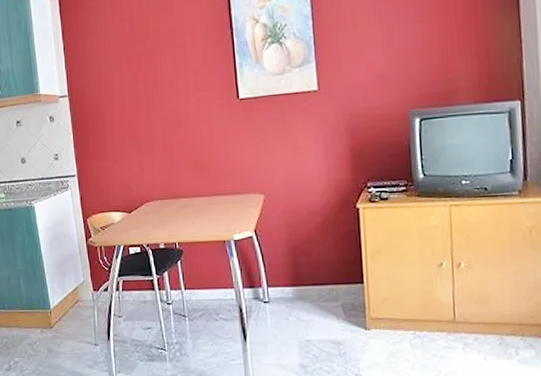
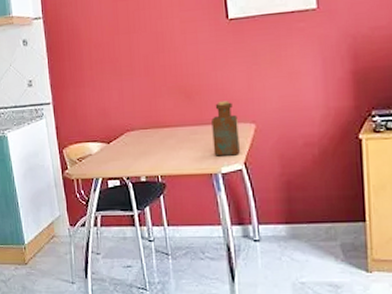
bottle: none [224,173,251,225] -> present [211,100,241,156]

